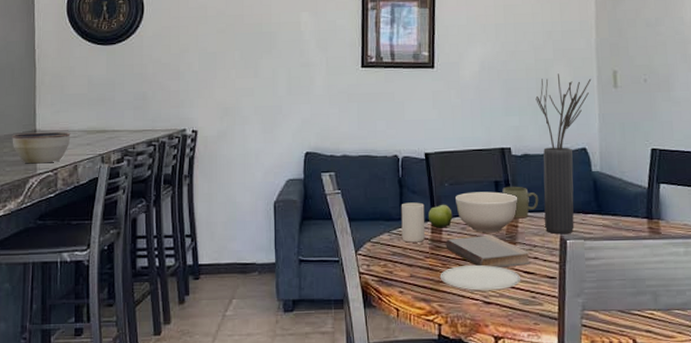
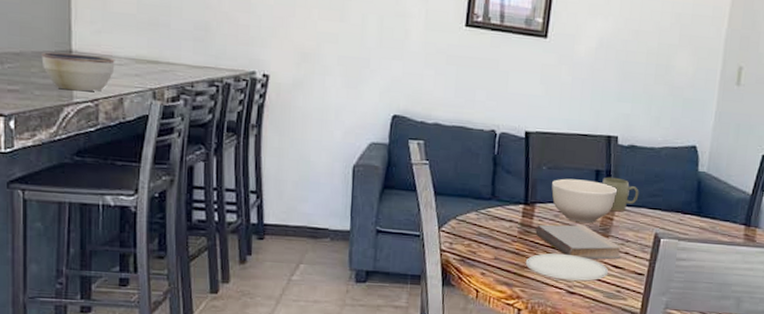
cup: present [401,202,425,243] -> none [490,182,518,225]
fruit: present [427,204,453,228] -> none [520,187,547,213]
vase: present [535,73,592,235] -> none [641,62,715,233]

